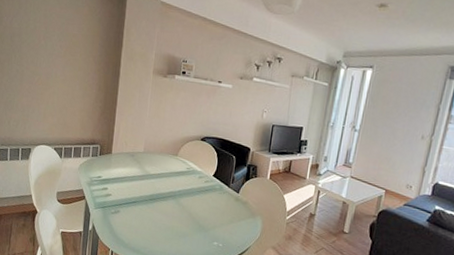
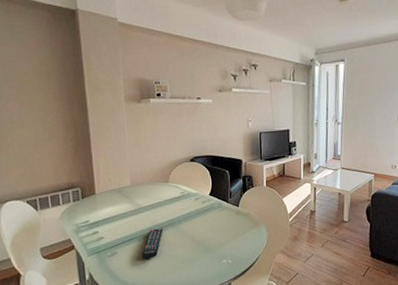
remote control: none [140,196,165,225] -> present [141,228,163,260]

